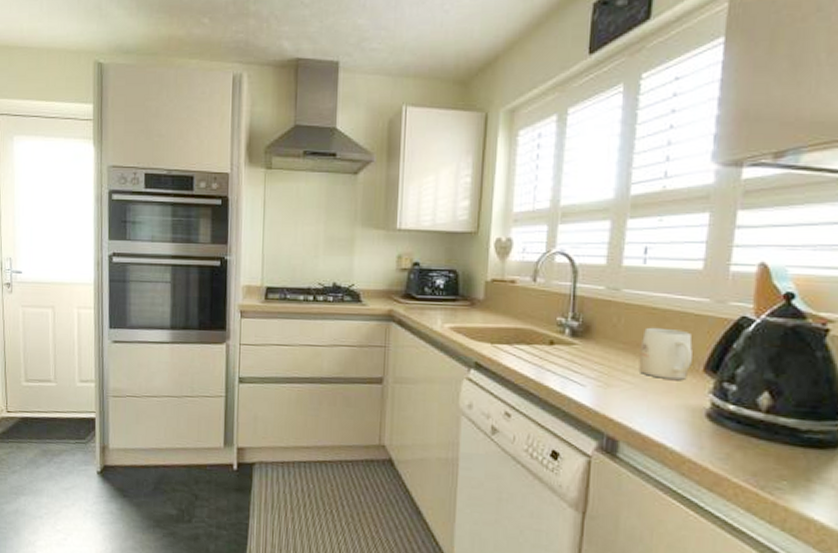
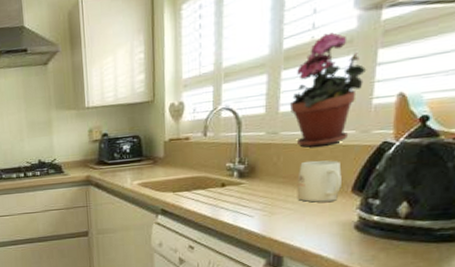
potted plant: none [634,185,725,312] -> present [289,32,367,148]

